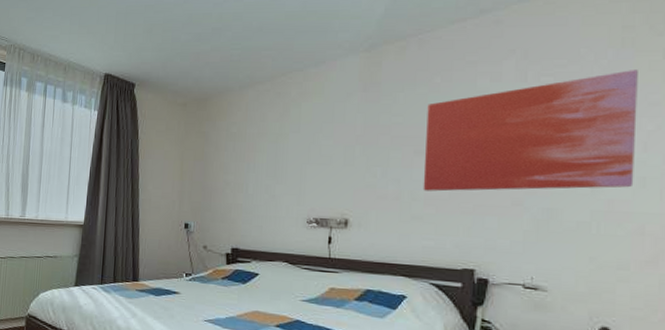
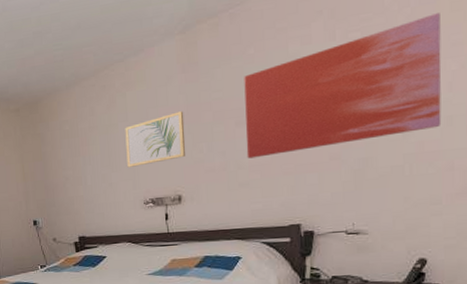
wall art: none [294,131,360,182] -> present [125,111,186,168]

